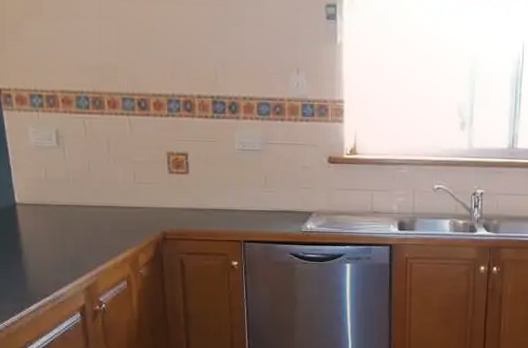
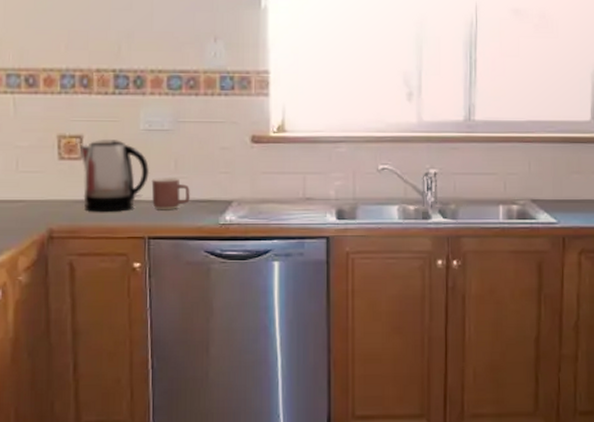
kettle: none [185,157,244,219] -> present [79,140,150,212]
mug: none [245,191,277,219] -> present [151,178,190,210]

